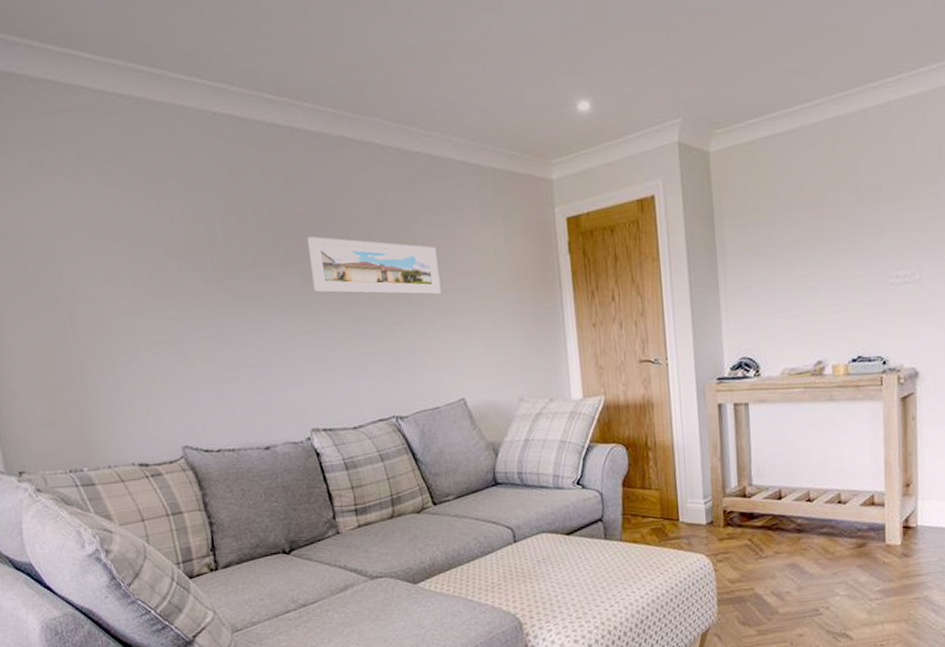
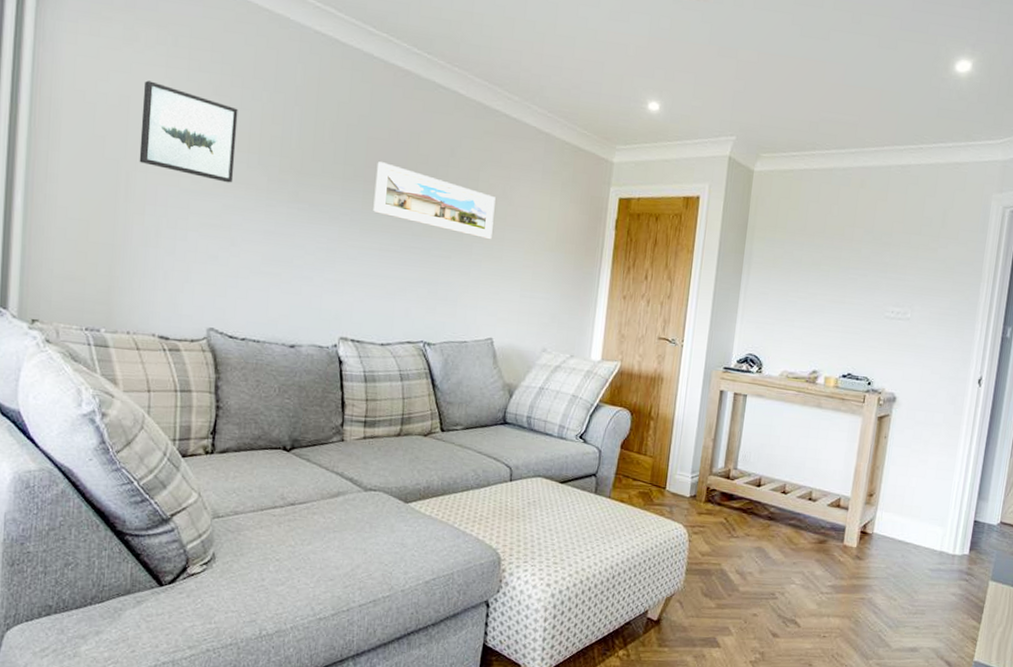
wall art: none [62,207,171,295] -> present [139,80,238,183]

